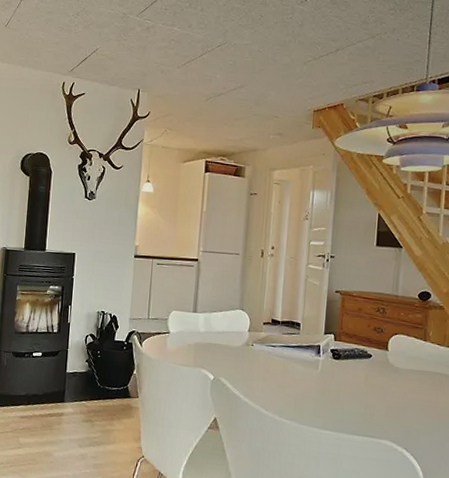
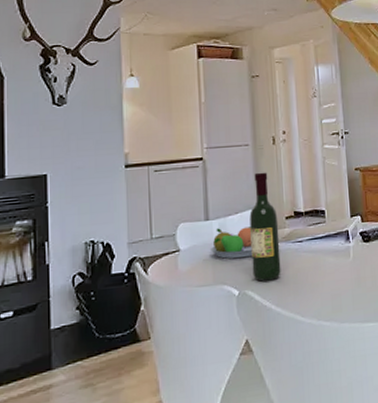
fruit bowl: none [194,321,232,351] -> present [209,226,253,259]
wine bottle: none [227,279,257,374] -> present [249,172,281,282]

